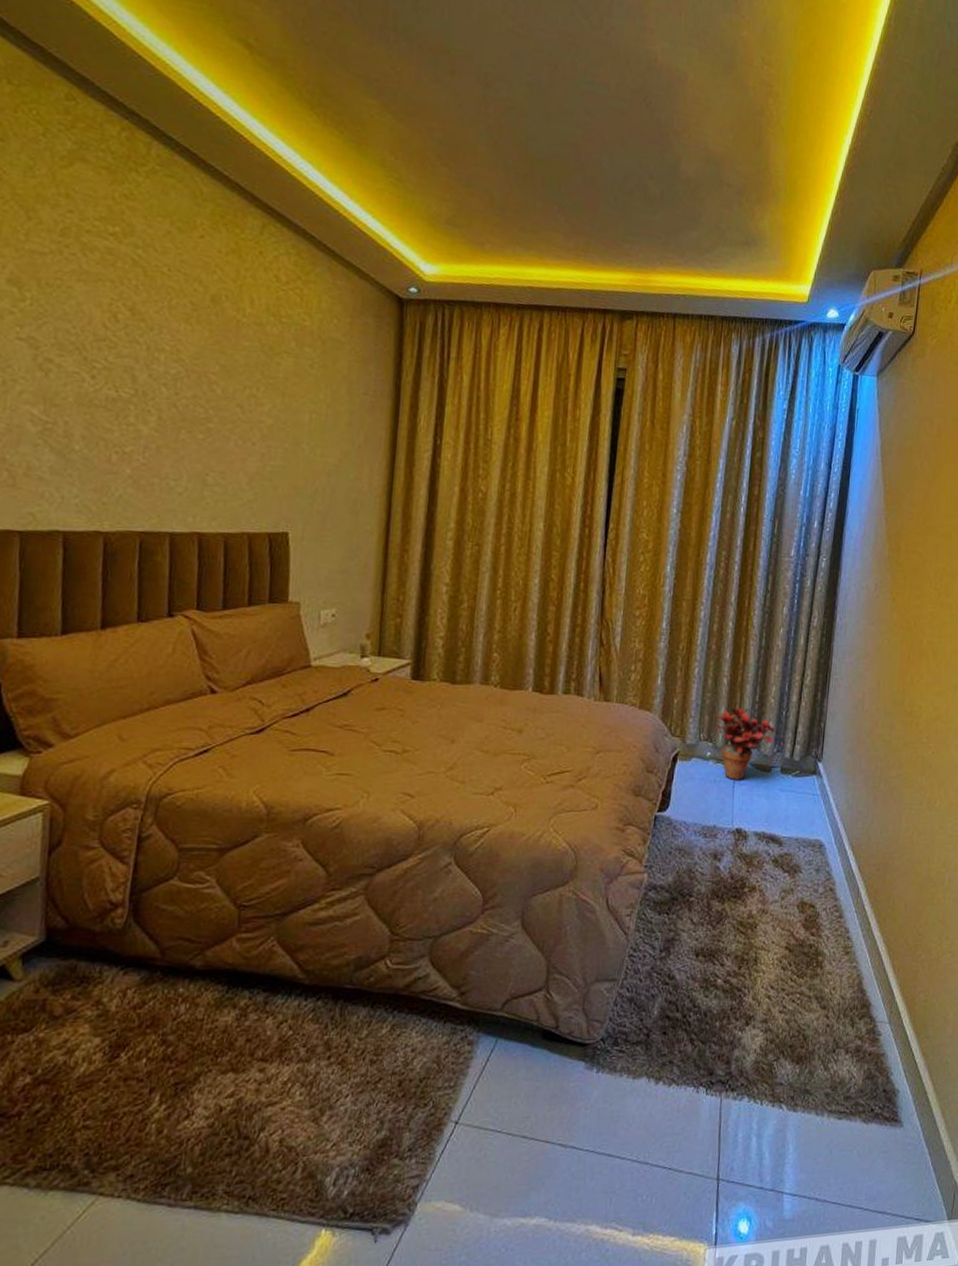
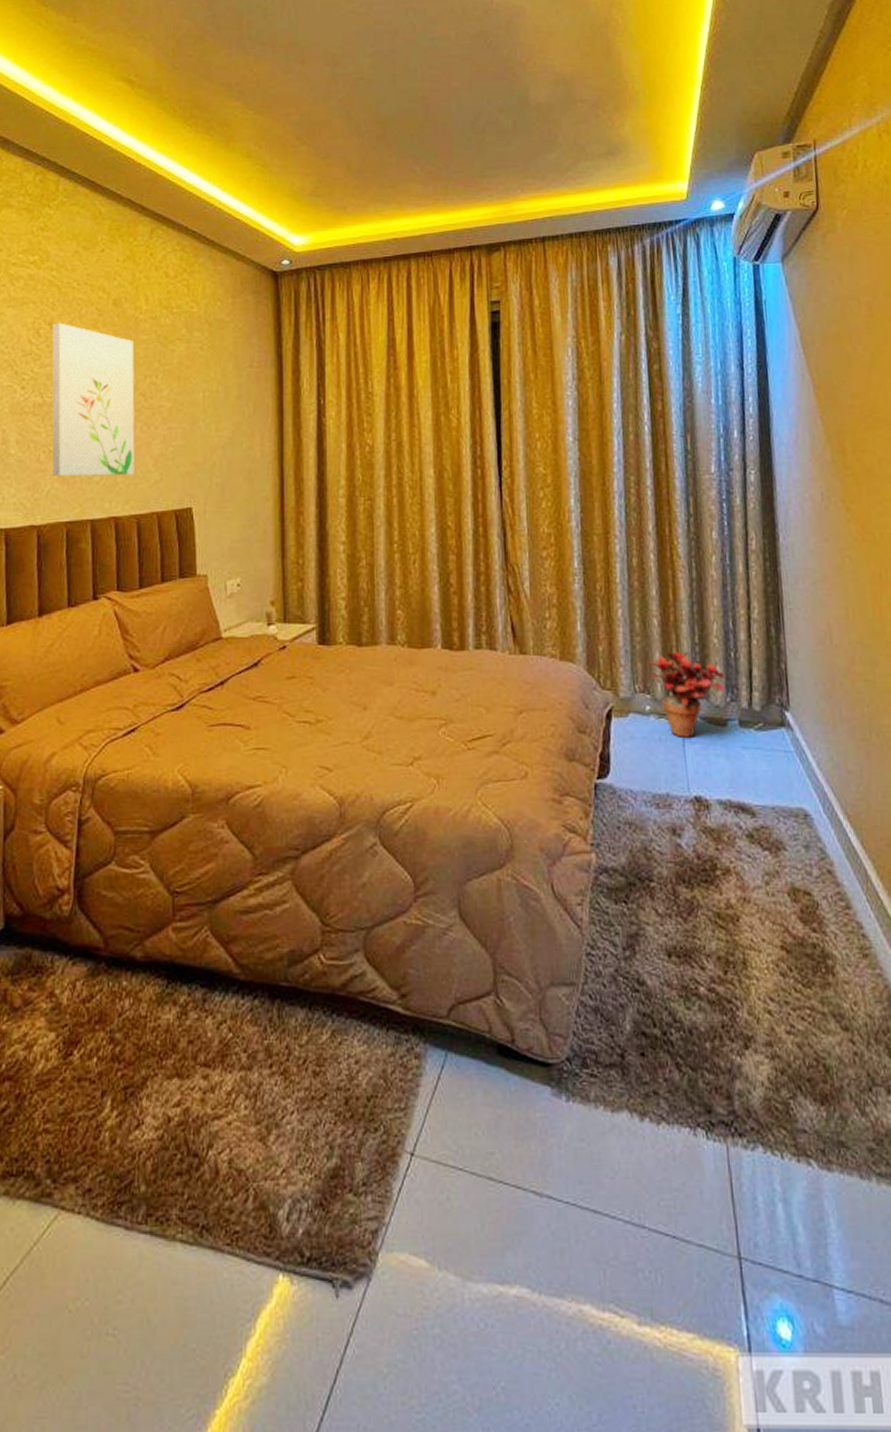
wall art: none [125,309,233,491] -> present [51,322,135,477]

